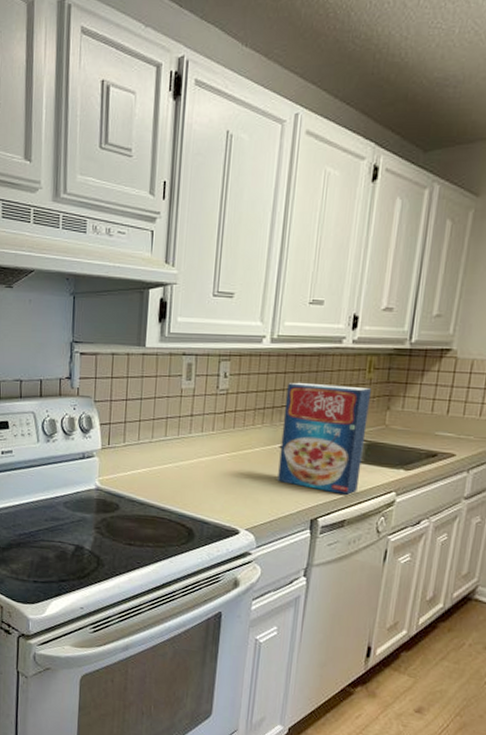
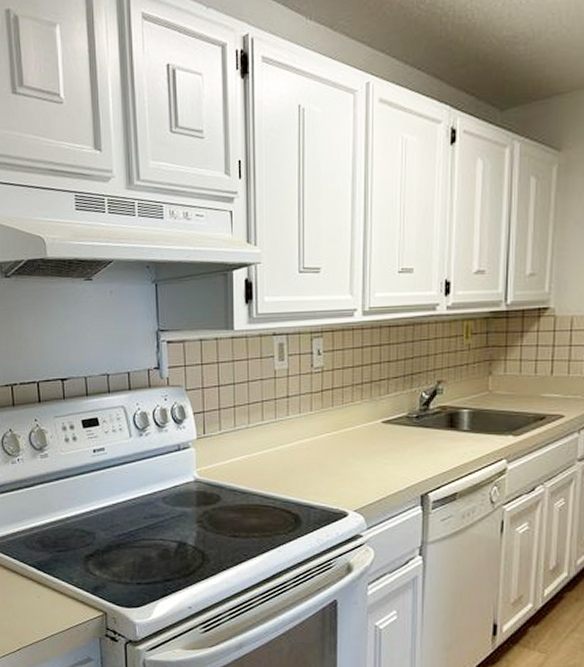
cereal box: present [278,382,371,495] -> none [383,353,470,466]

